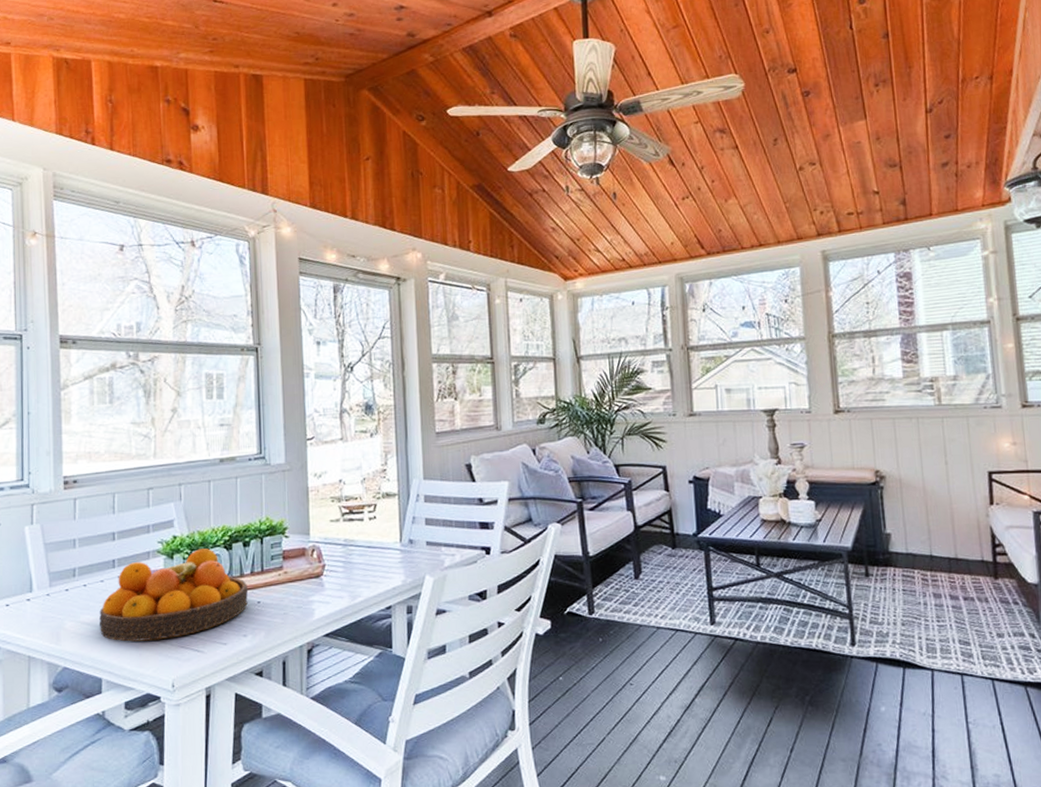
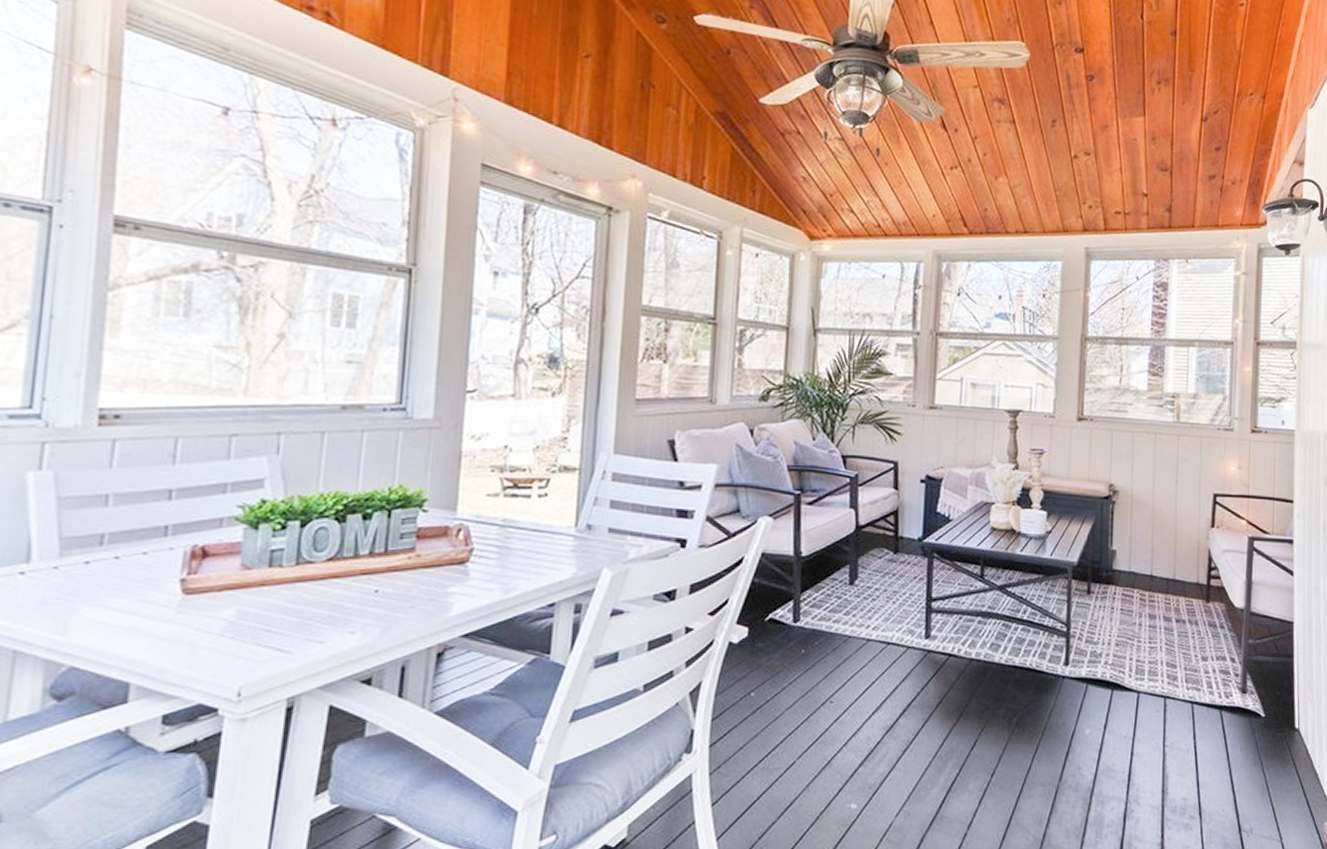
fruit bowl: present [99,548,249,642] -> none [133,519,364,635]

